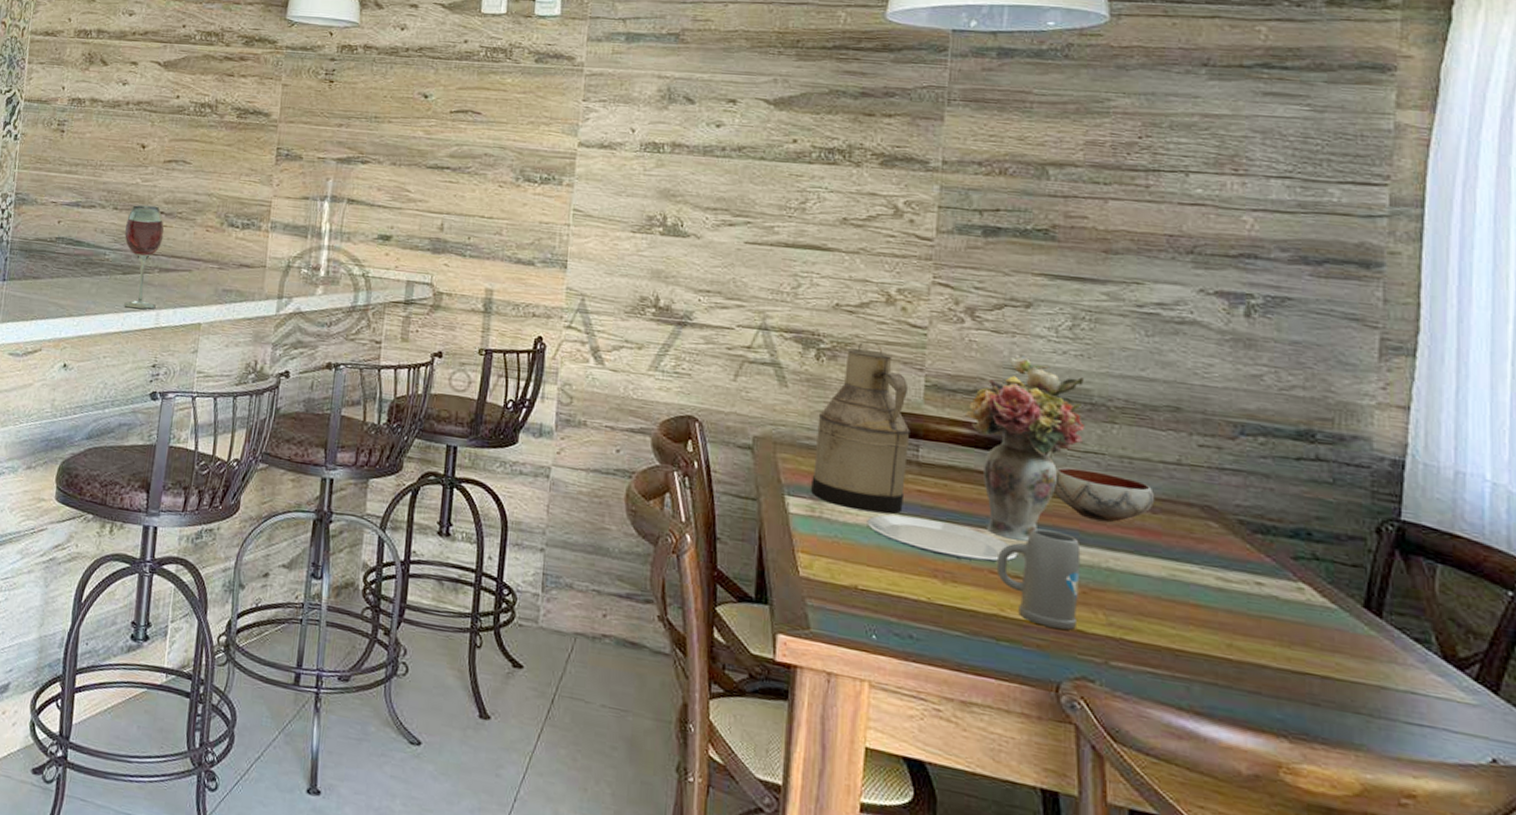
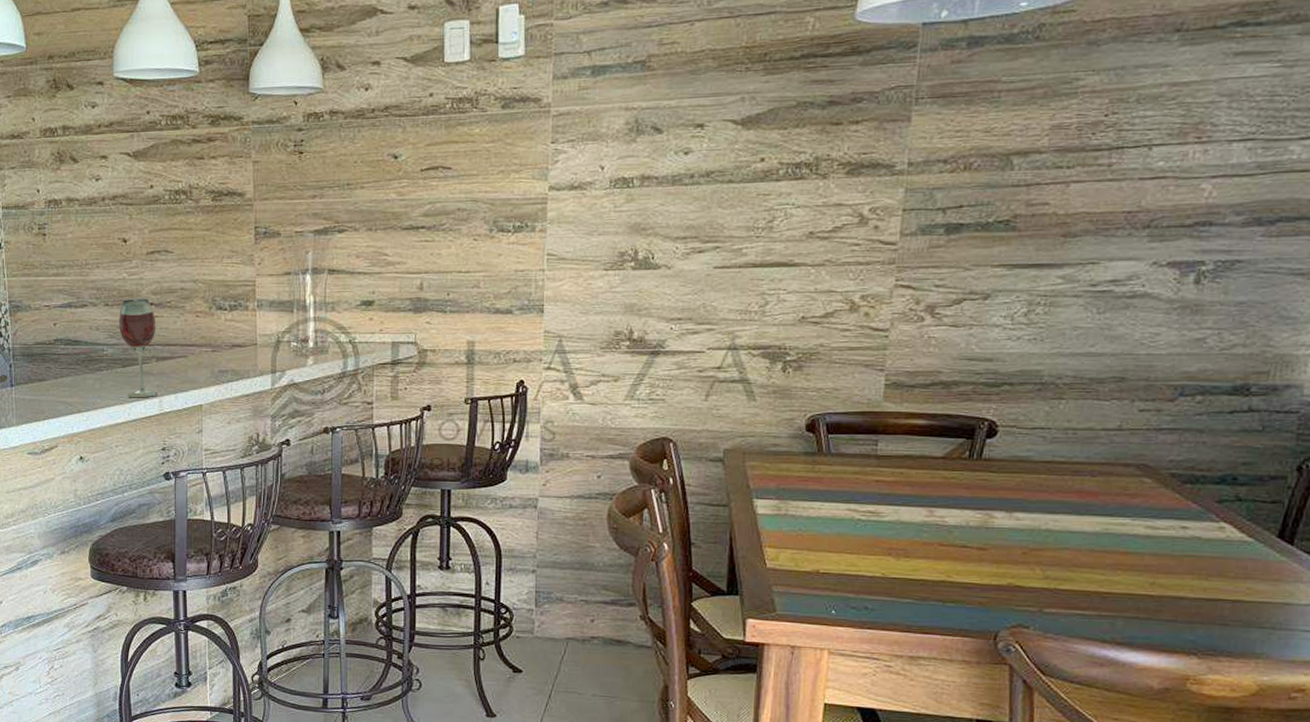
milk can: present [811,340,910,514] -> none [777,348,870,505]
plate: present [867,514,1018,562] -> none [828,504,966,537]
flower arrangement: present [964,354,1085,541] -> none [921,344,1035,514]
beer mug: present [996,528,1081,630] -> none [945,502,1023,588]
bowl: present [1053,467,1155,523] -> none [1001,444,1095,490]

